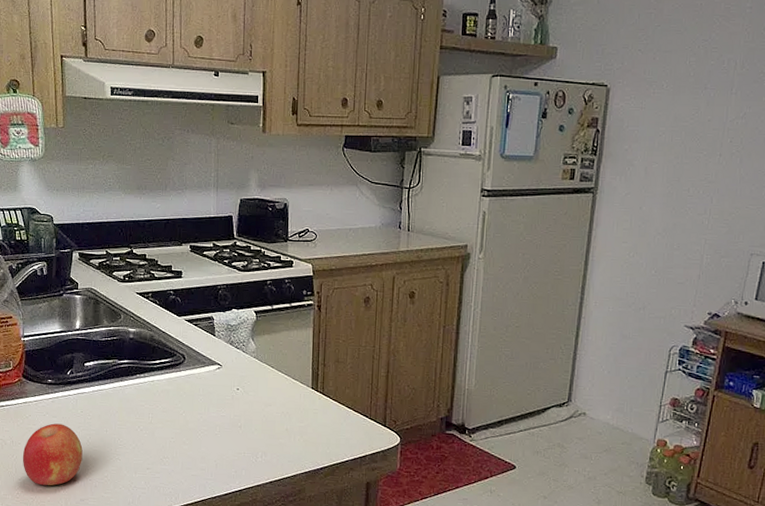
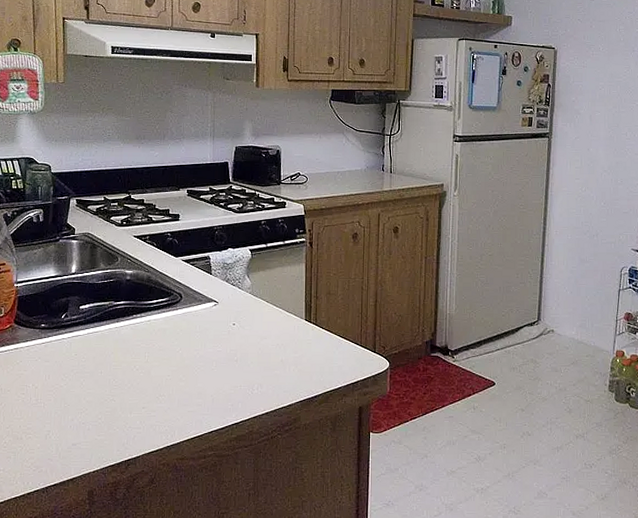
fruit: present [22,423,83,486] -> none [11,368,76,433]

